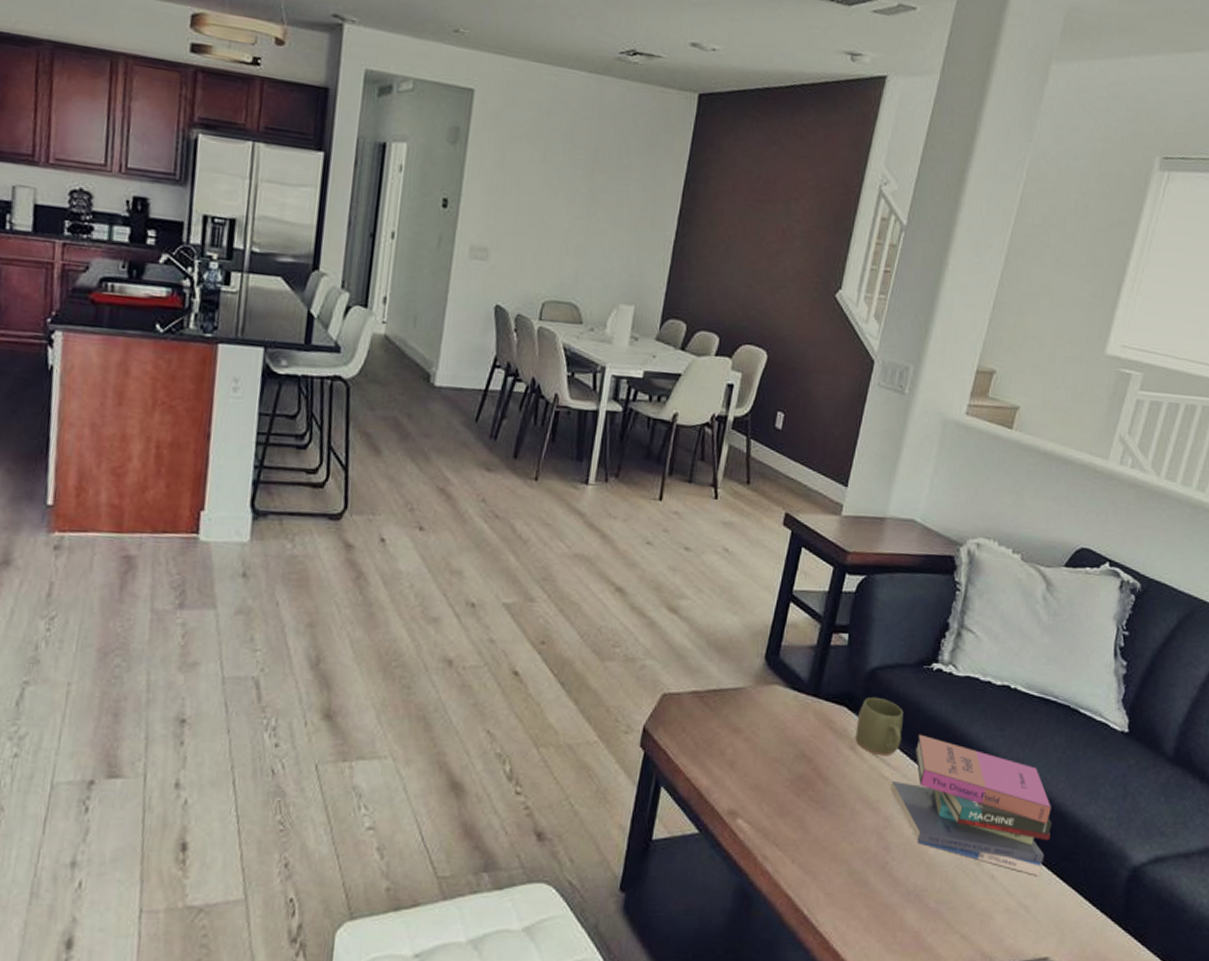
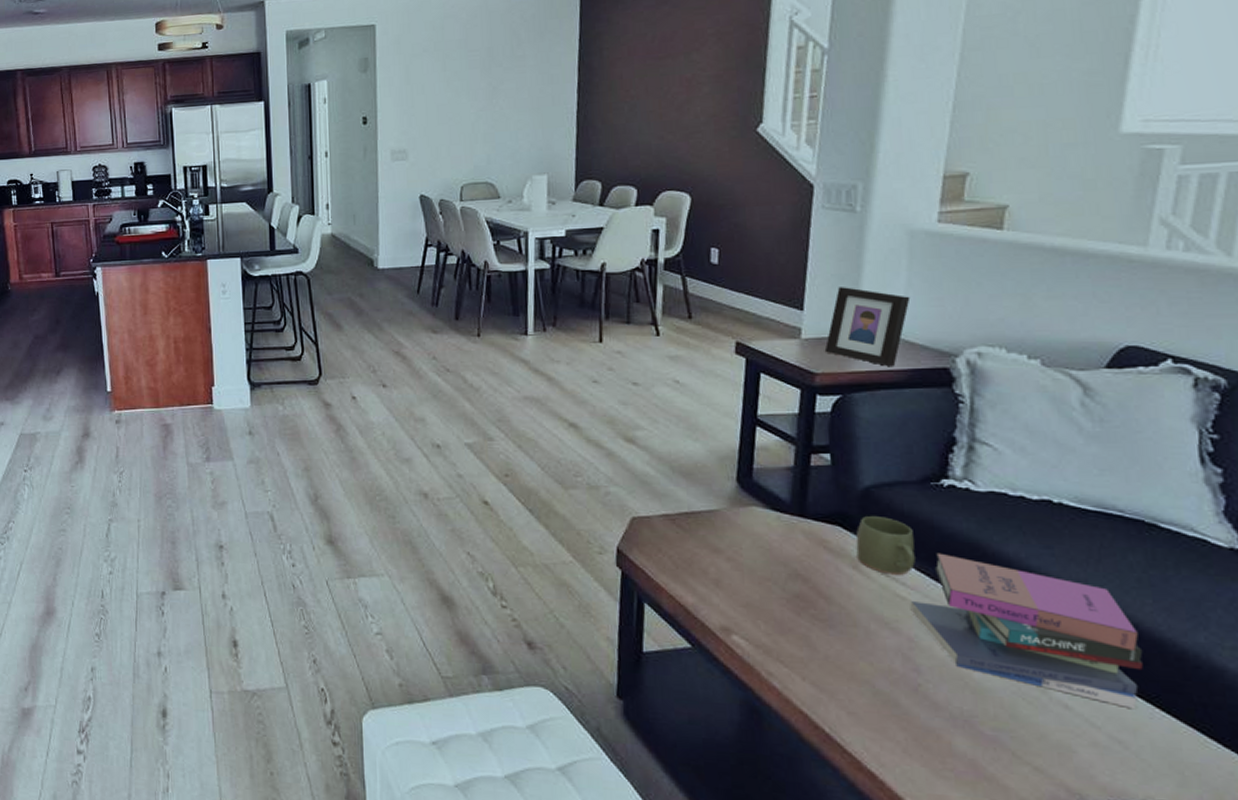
picture frame: none [859,467,935,550] -> present [824,287,911,366]

